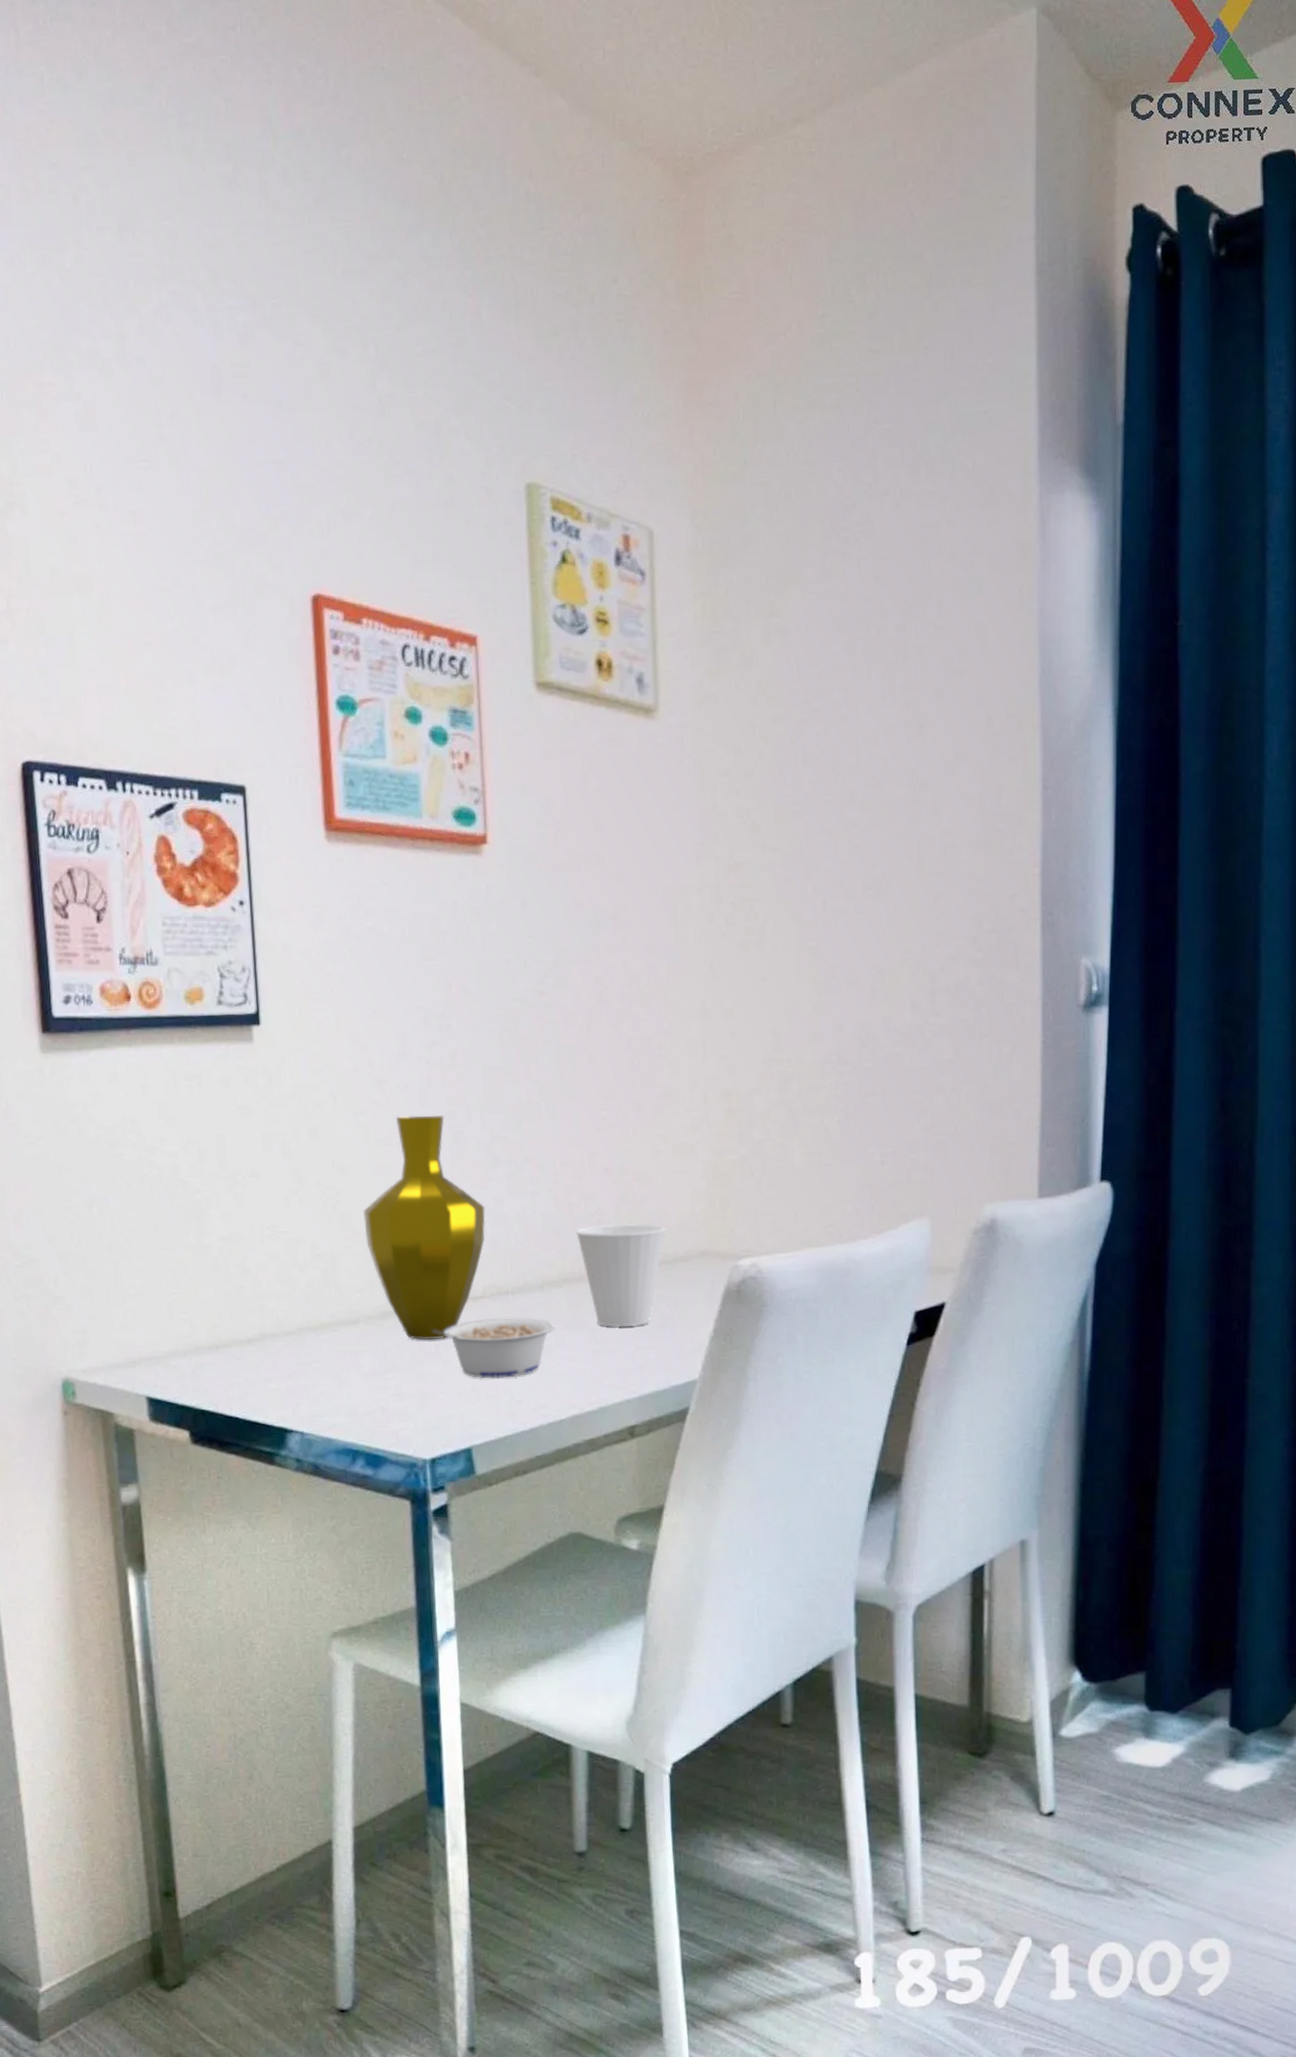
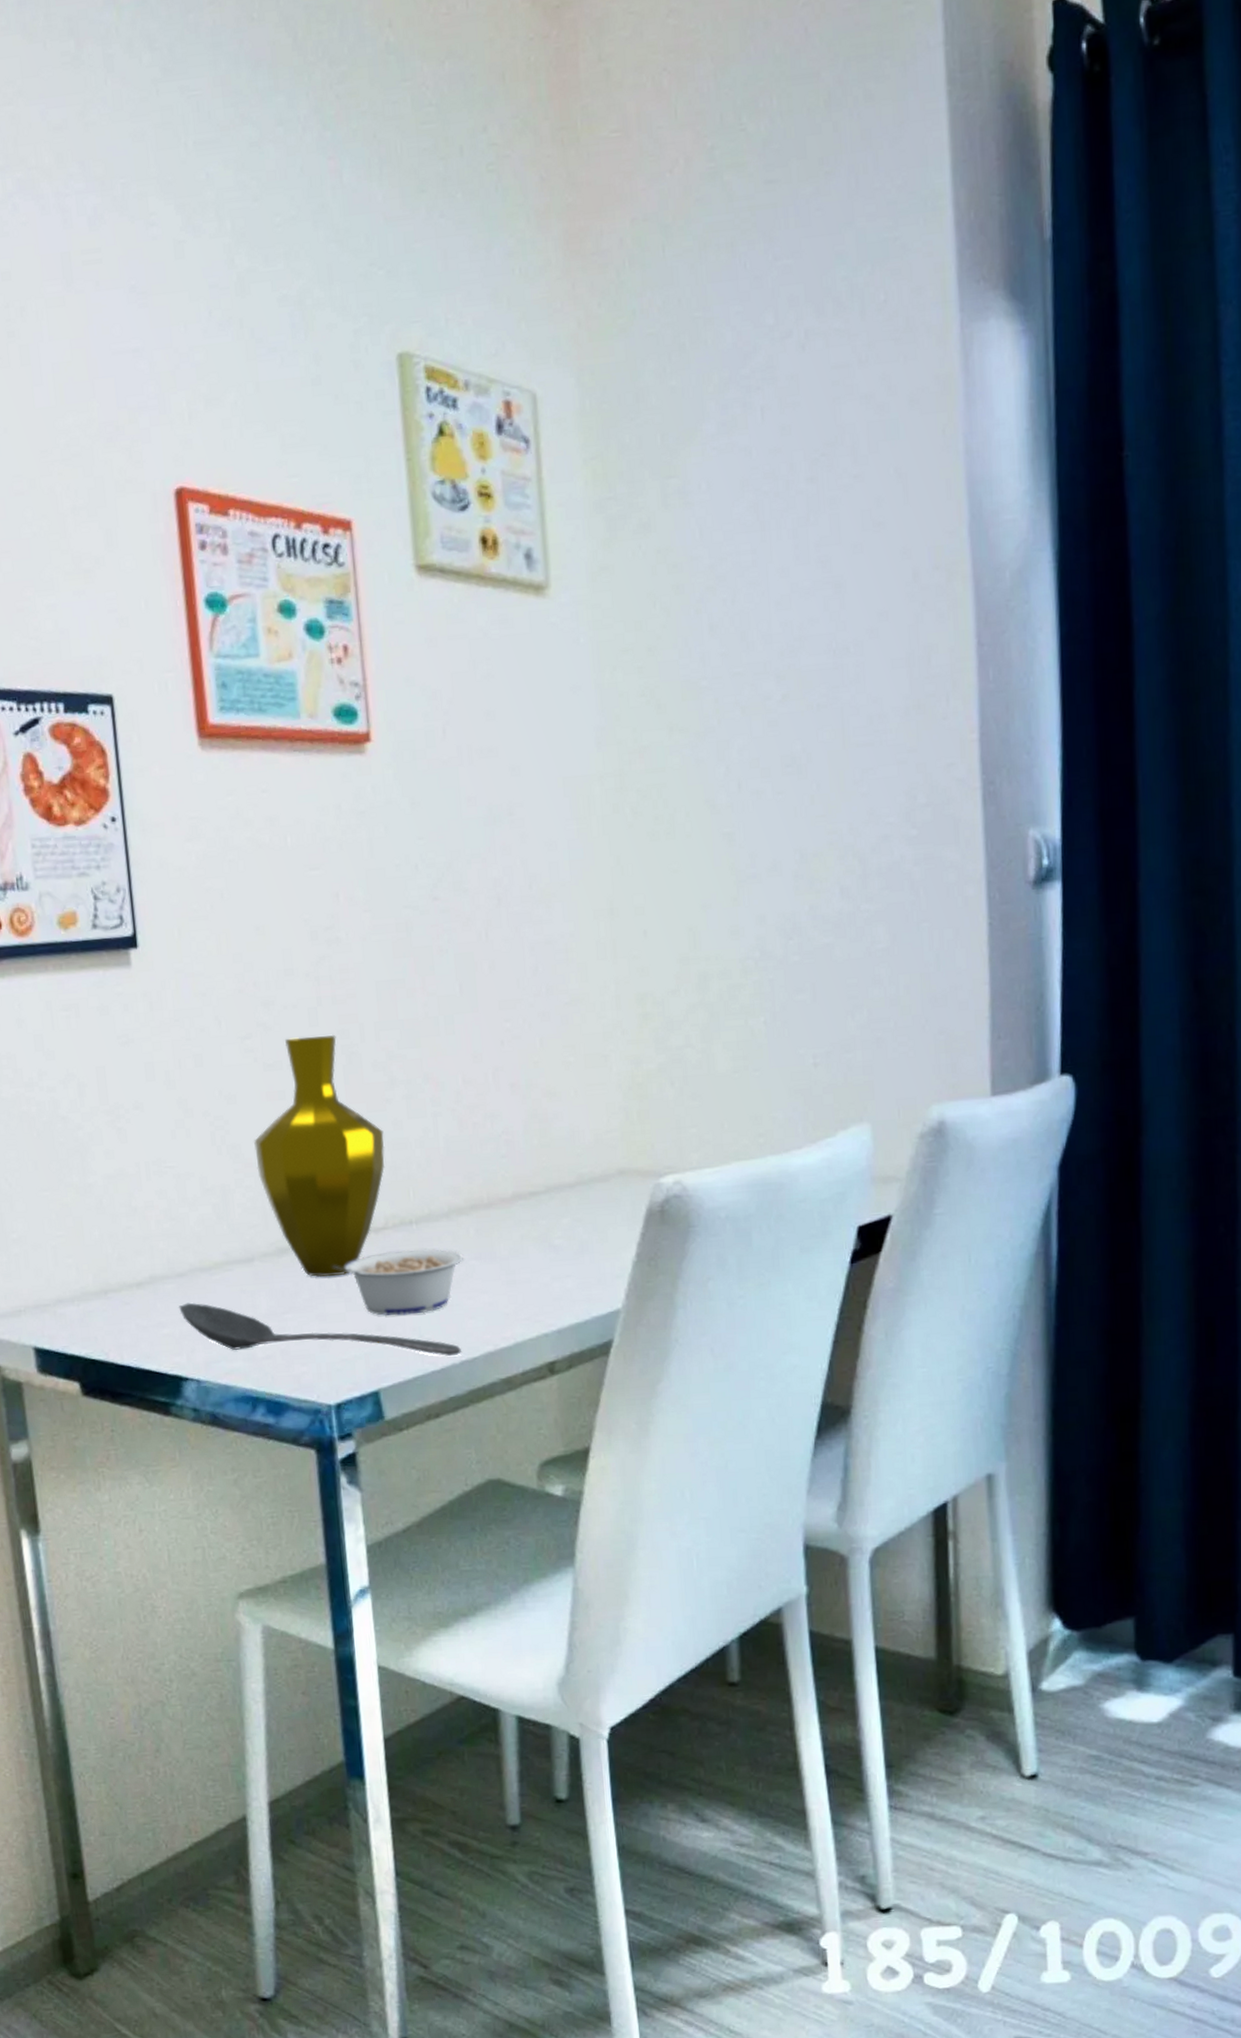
stirrer: none [286,1359,550,1417] -> present [179,1302,462,1356]
cup: present [575,1224,667,1327] -> none [482,1142,581,1255]

